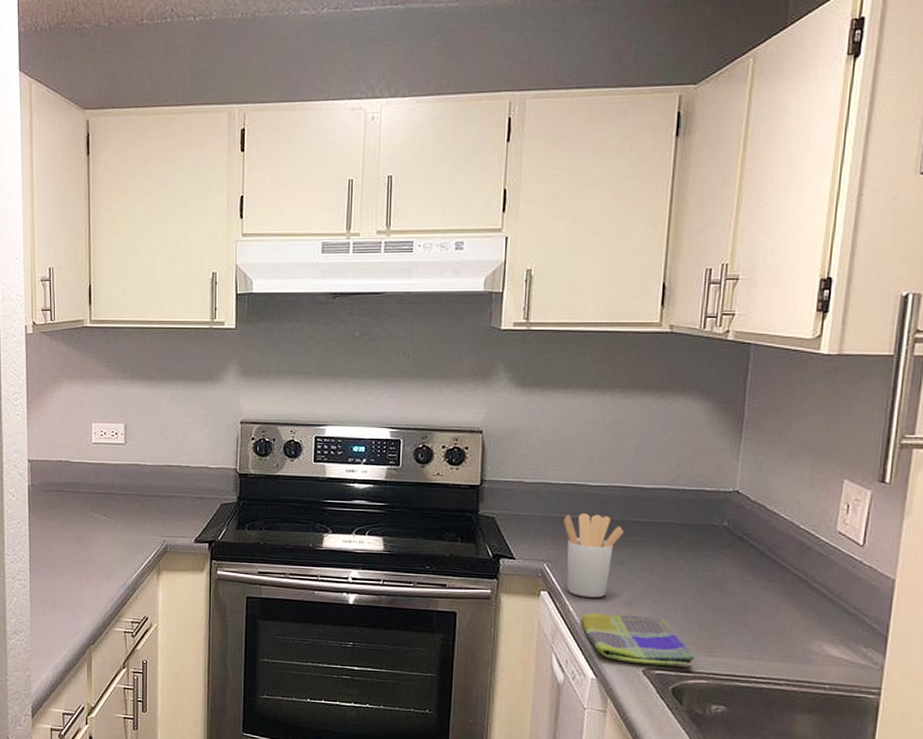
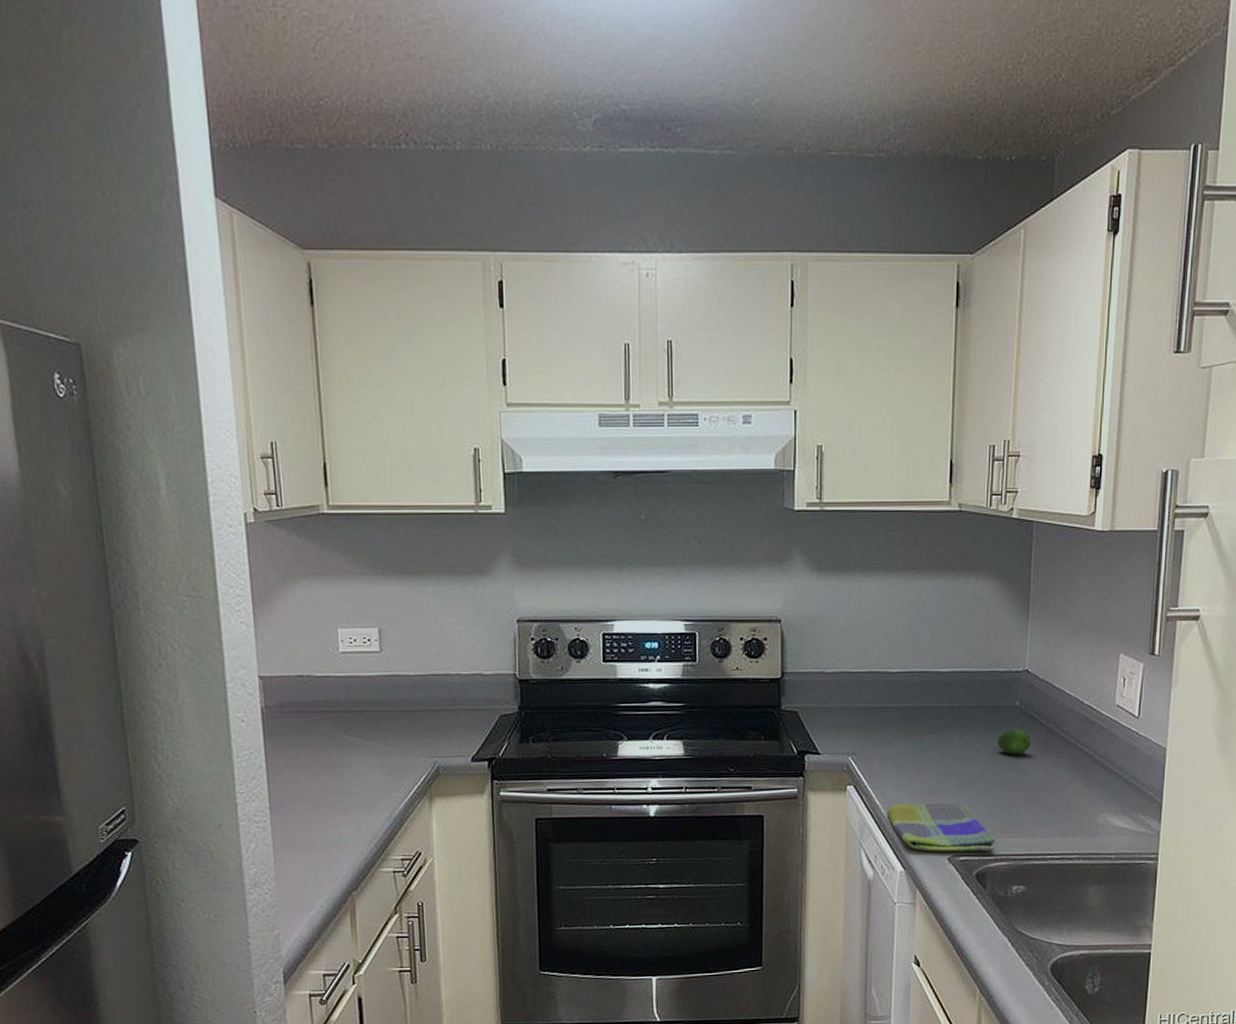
utensil holder: present [564,514,623,598] -> none [866,702,924,789]
fruit: none [700,548,739,575] -> present [997,729,1031,755]

